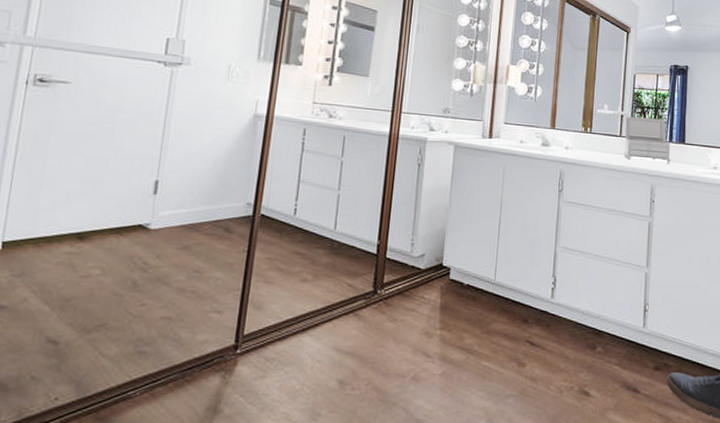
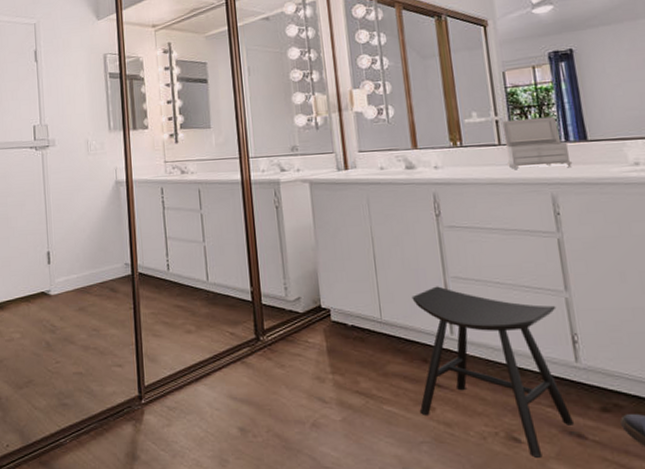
stool: none [513,254,637,409] -> present [411,286,574,458]

